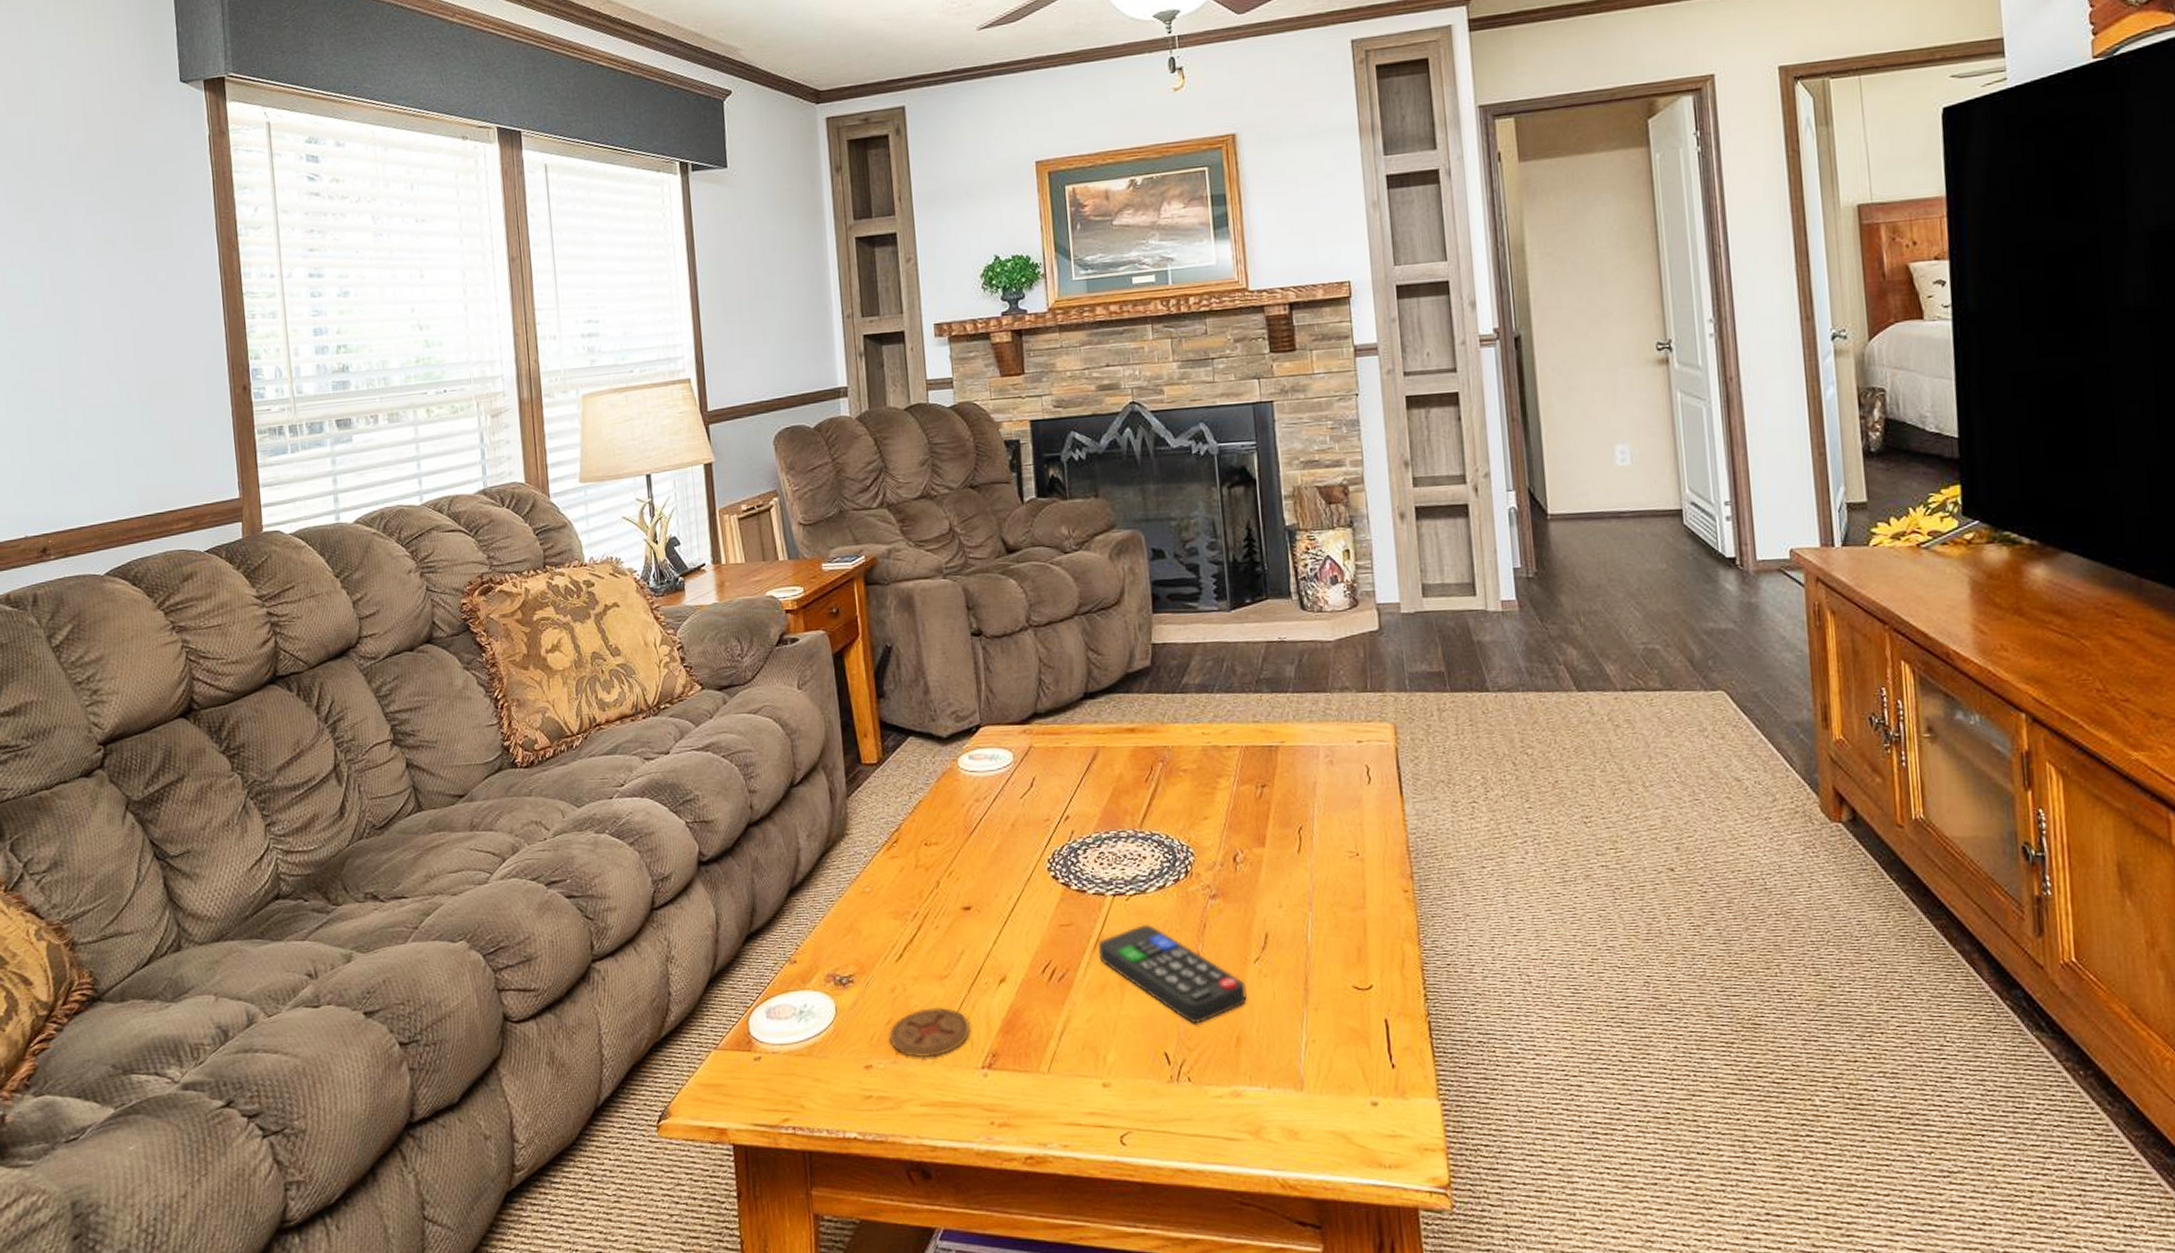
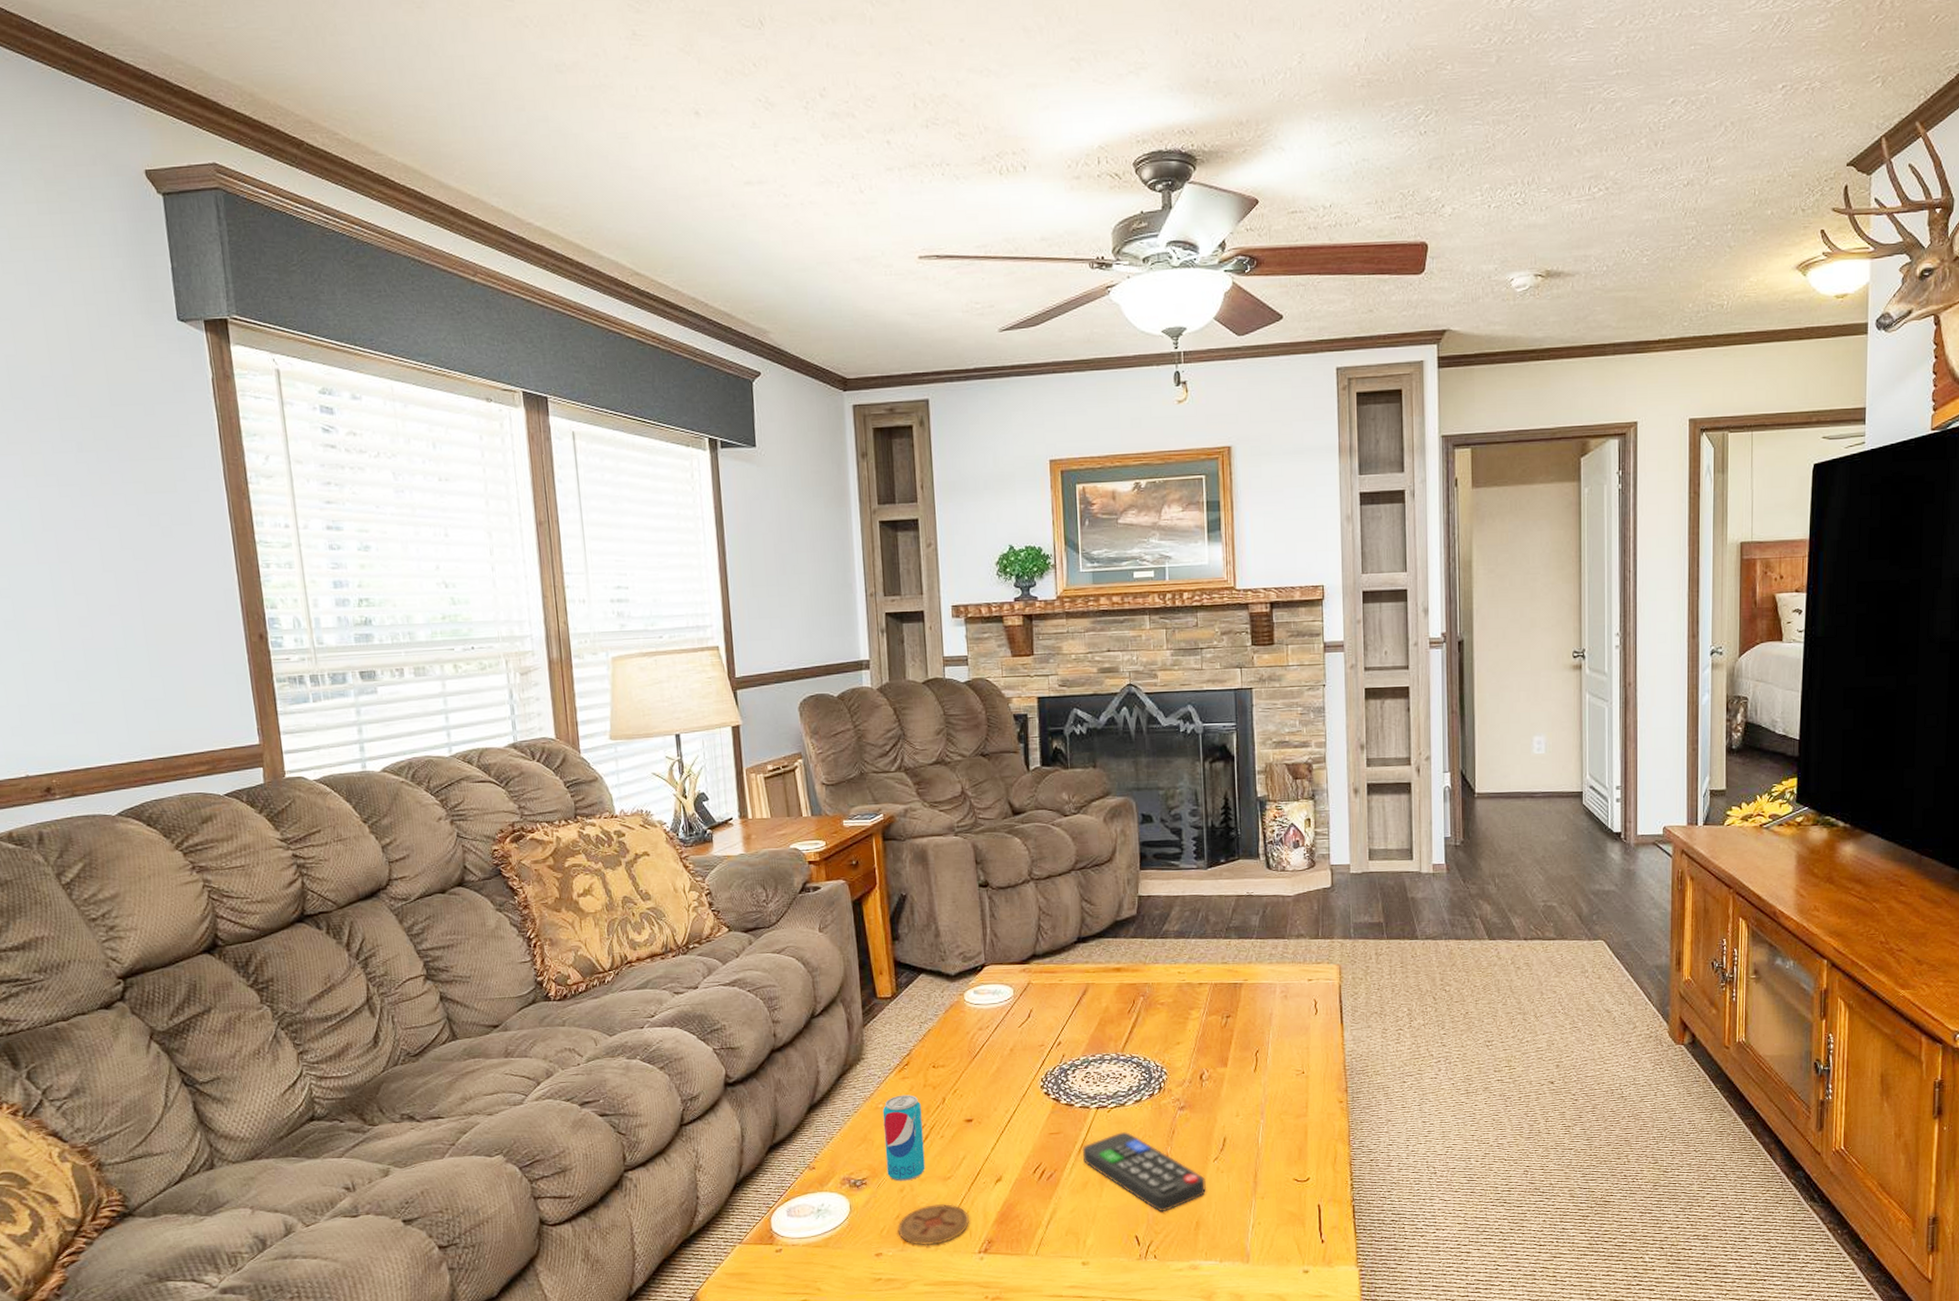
beverage can: none [869,877,919,979] -> present [882,1095,925,1181]

